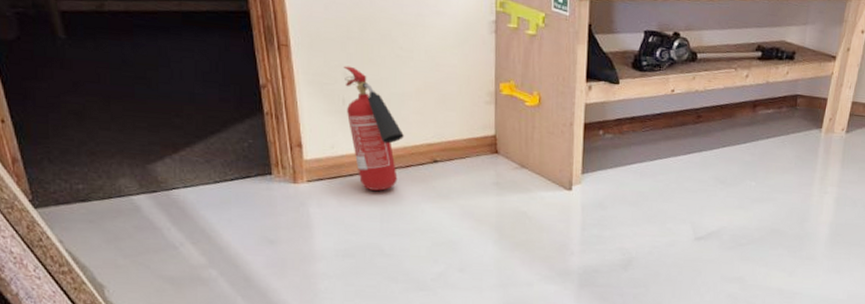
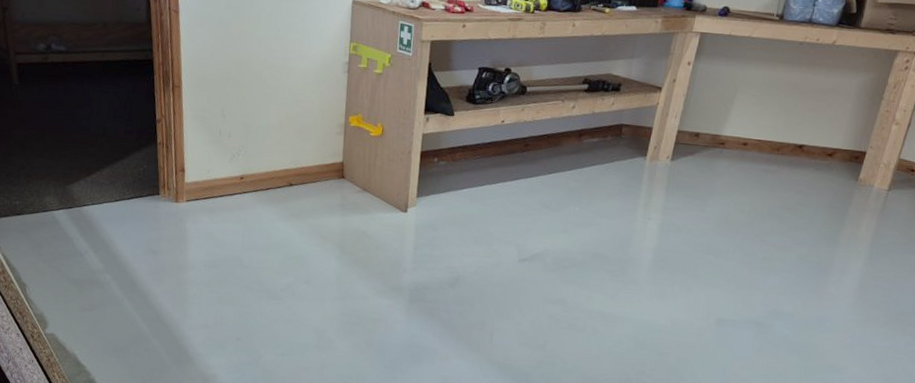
fire extinguisher: present [343,66,405,191] -> none [222,103,267,210]

